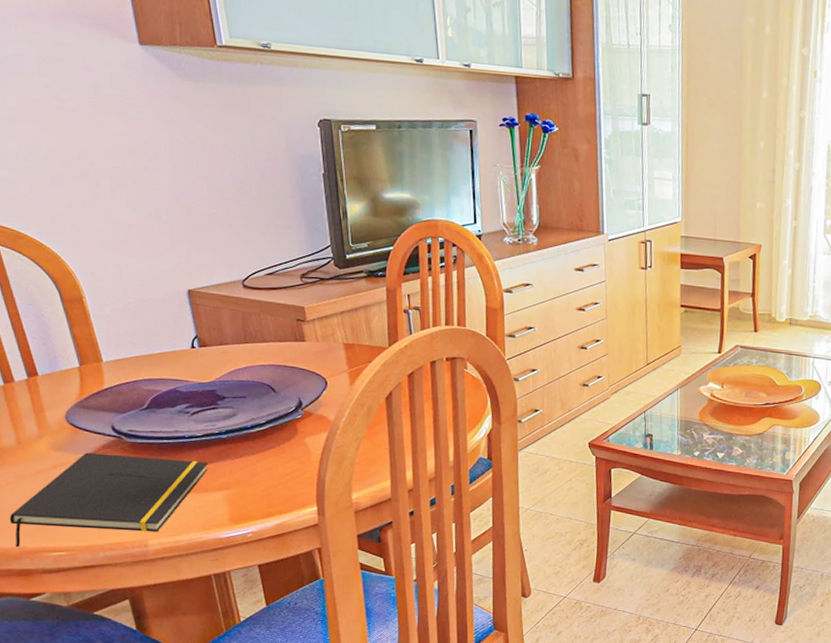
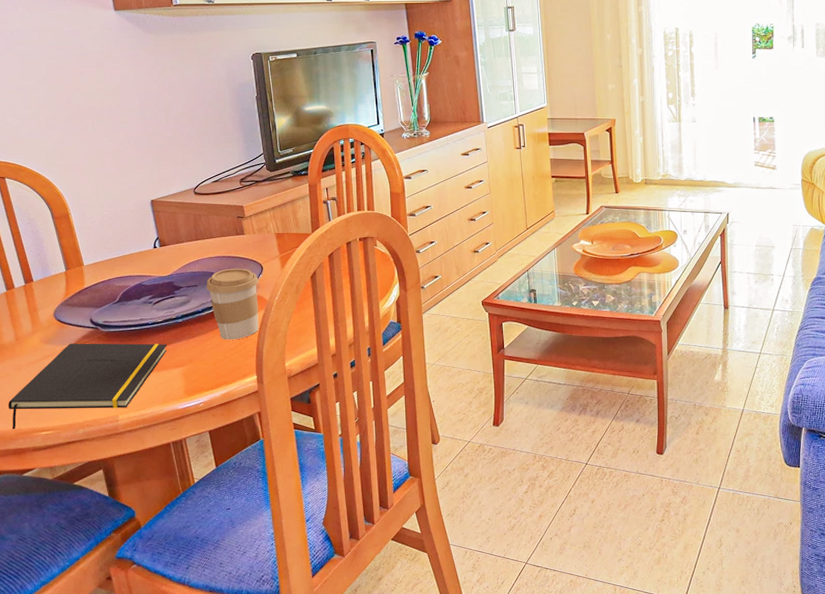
coffee cup: none [257,380,322,464] -> present [206,268,259,340]

